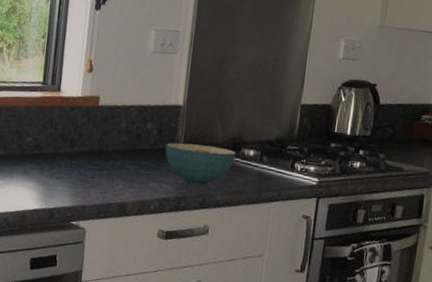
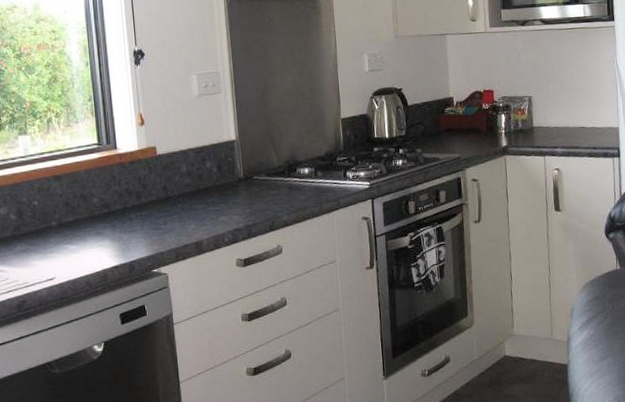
cereal bowl: present [165,142,236,186] -> none [227,171,293,211]

